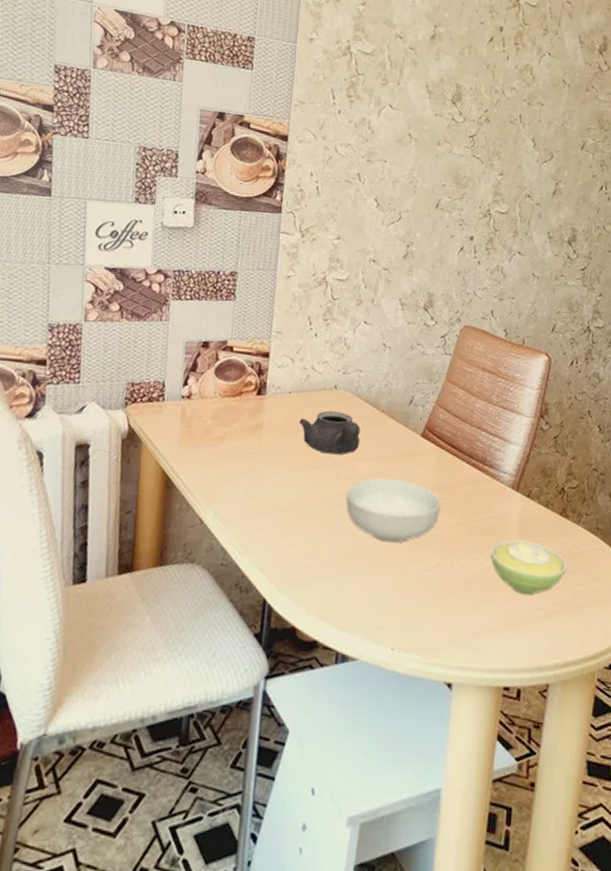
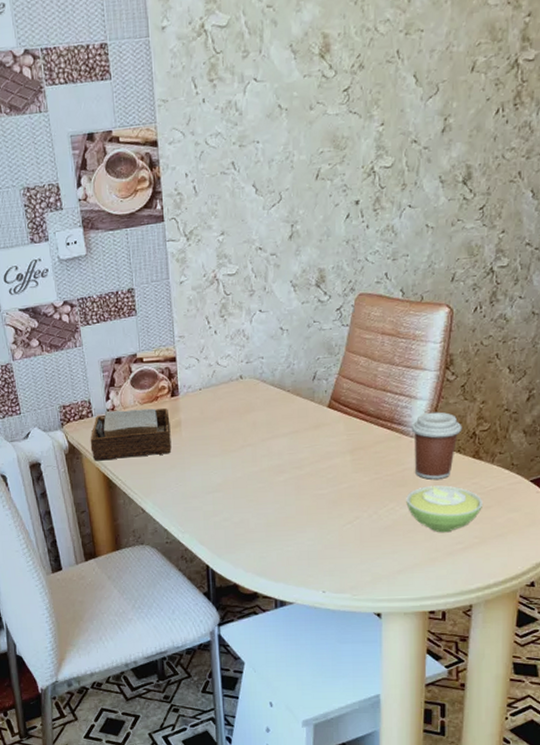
napkin holder: none [153,398,251,459] -> present [90,408,172,461]
teapot: present [298,410,360,455] -> none [212,398,271,438]
cereal bowl: present [346,478,441,543] -> none [265,449,354,505]
coffee cup: none [502,459,552,534] -> present [411,411,462,480]

